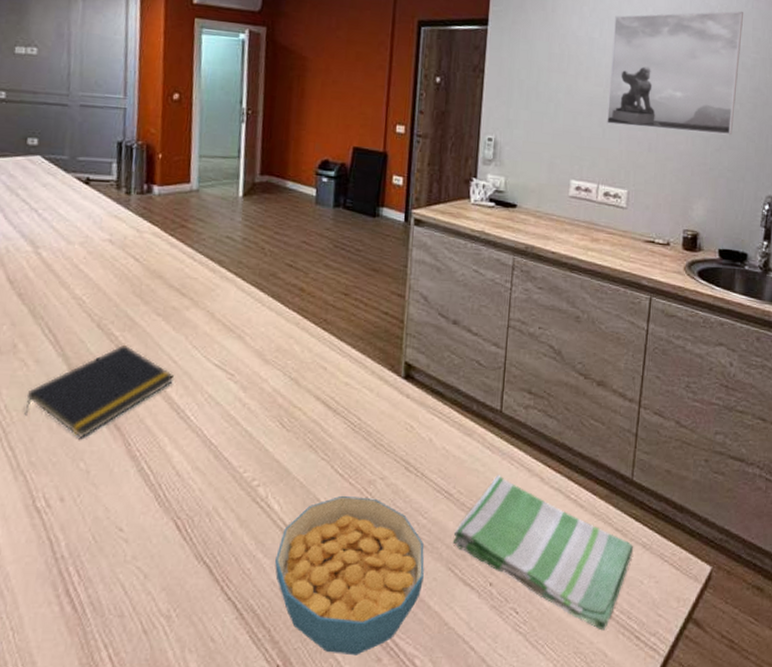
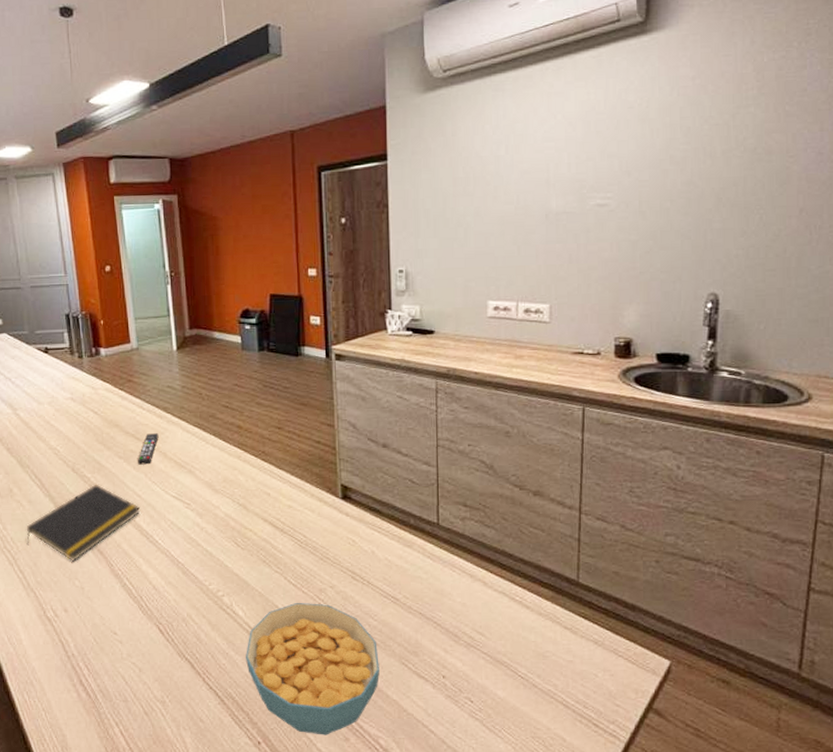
remote control: none [179,289,209,326] -> present [138,433,159,465]
dish towel: present [453,475,634,631] -> none [403,581,585,718]
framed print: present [606,11,743,136] -> none [520,101,668,241]

